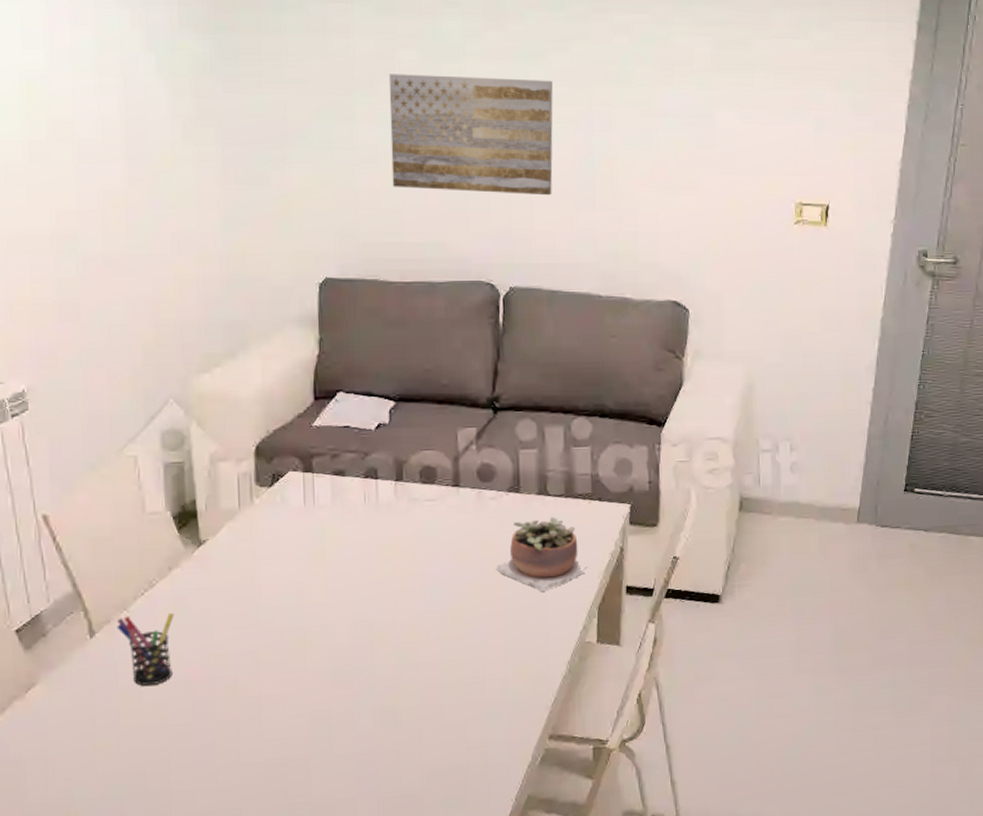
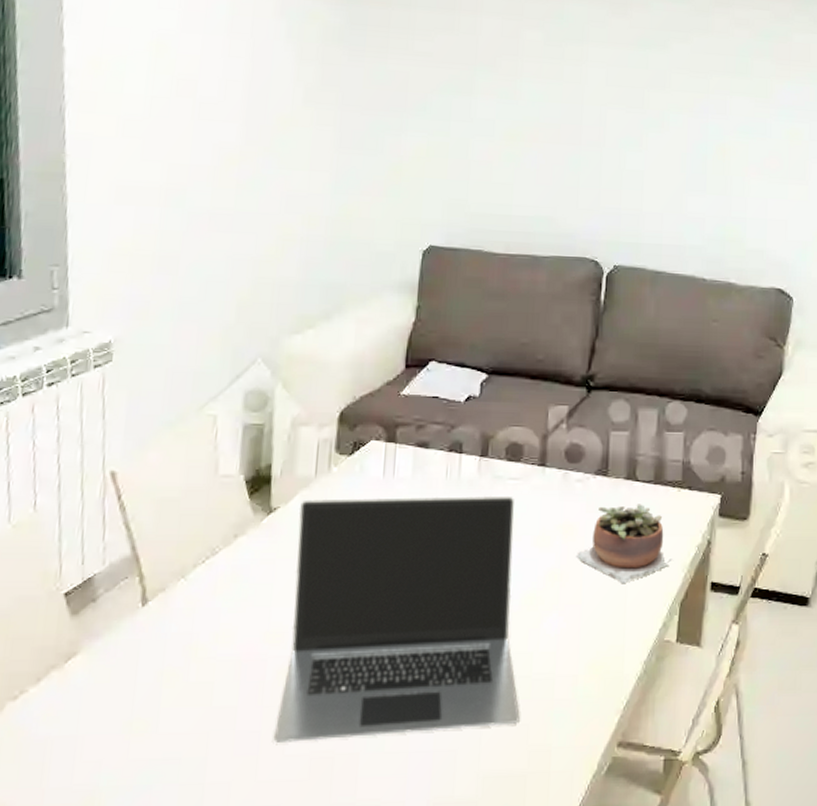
pen holder: present [116,612,175,686] -> none [171,583,235,662]
laptop: none [227,517,456,753] -> present [274,495,520,742]
wall art: present [388,74,553,196] -> none [505,52,672,178]

